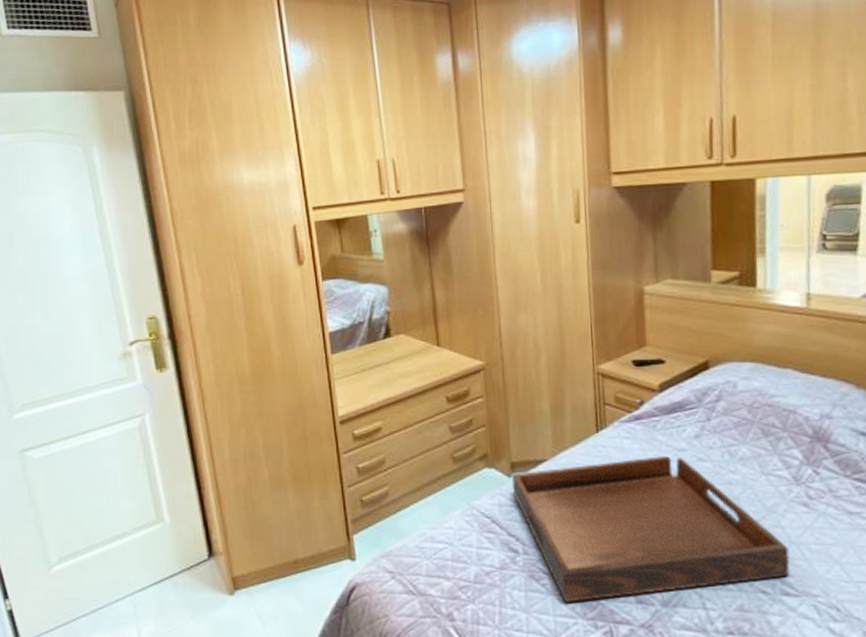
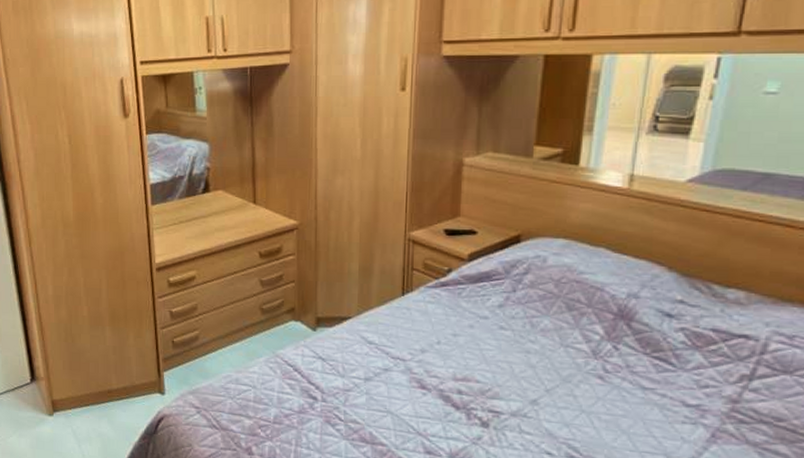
serving tray: present [511,456,790,602] -> none [315,322,579,448]

